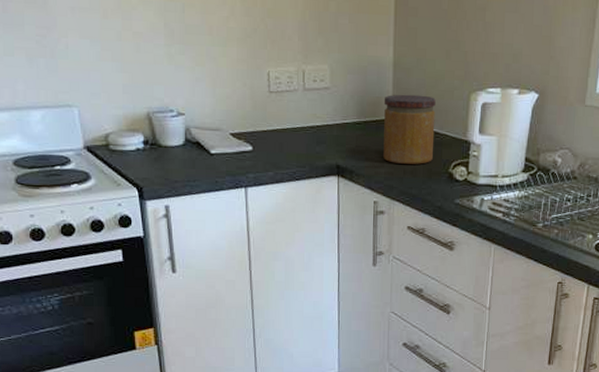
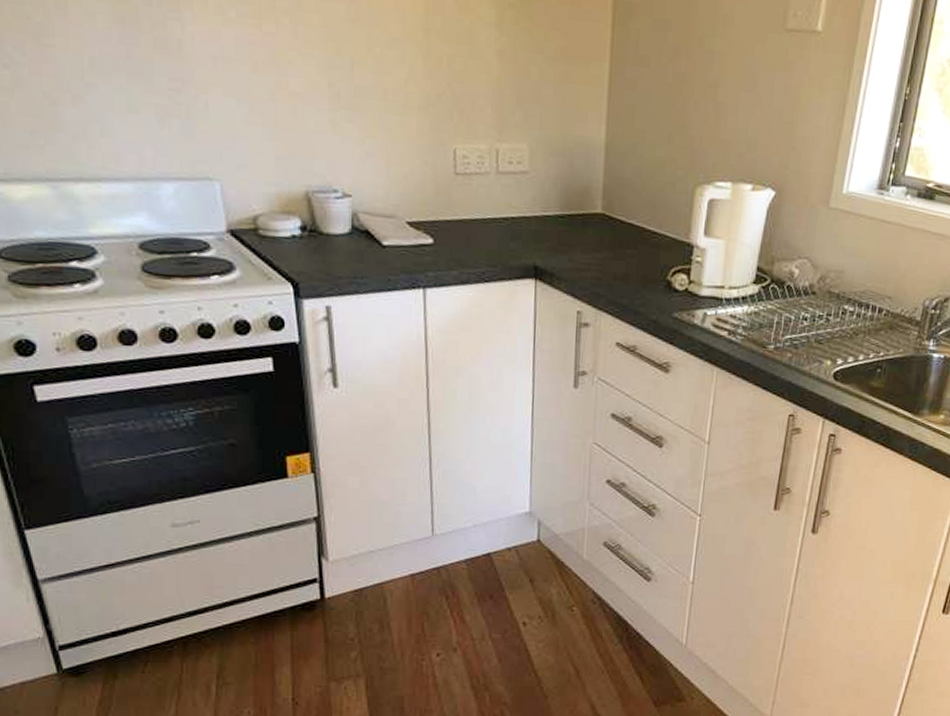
jar: present [383,94,436,164] -> none [590,184,654,269]

